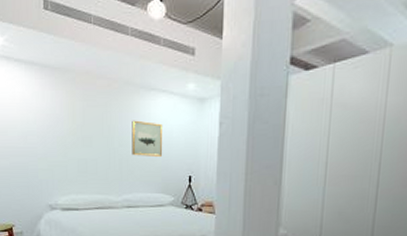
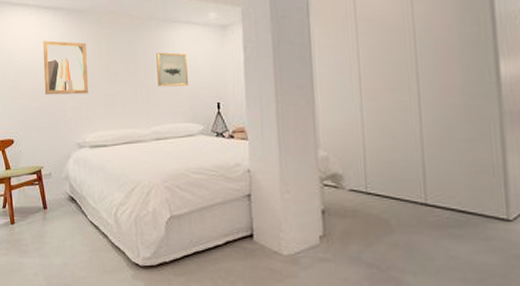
wall art: none [13,97,62,157] -> present [42,40,88,96]

